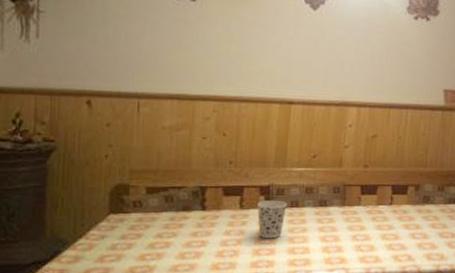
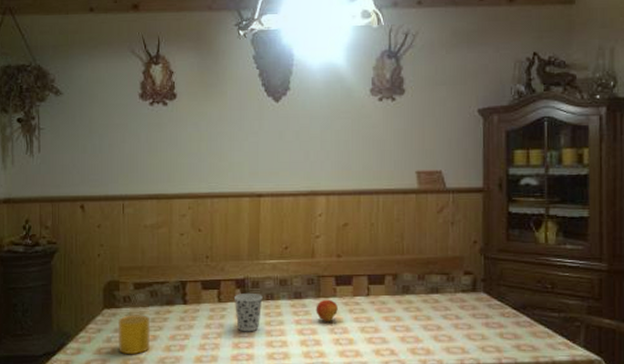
cup: none [125,220,163,263] -> present [119,315,151,355]
fruit: none [340,207,362,230] -> present [316,299,338,323]

